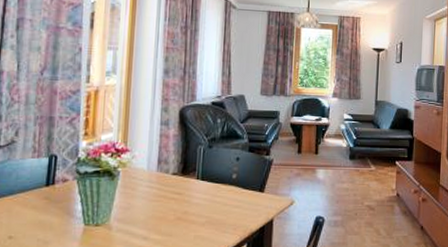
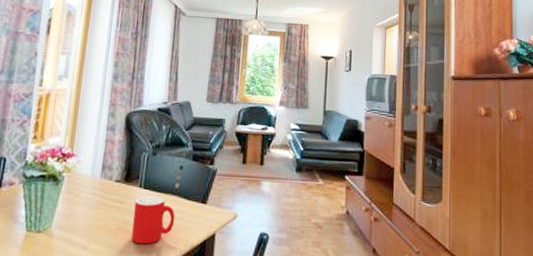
cup: none [191,186,234,232] -> present [131,195,175,245]

